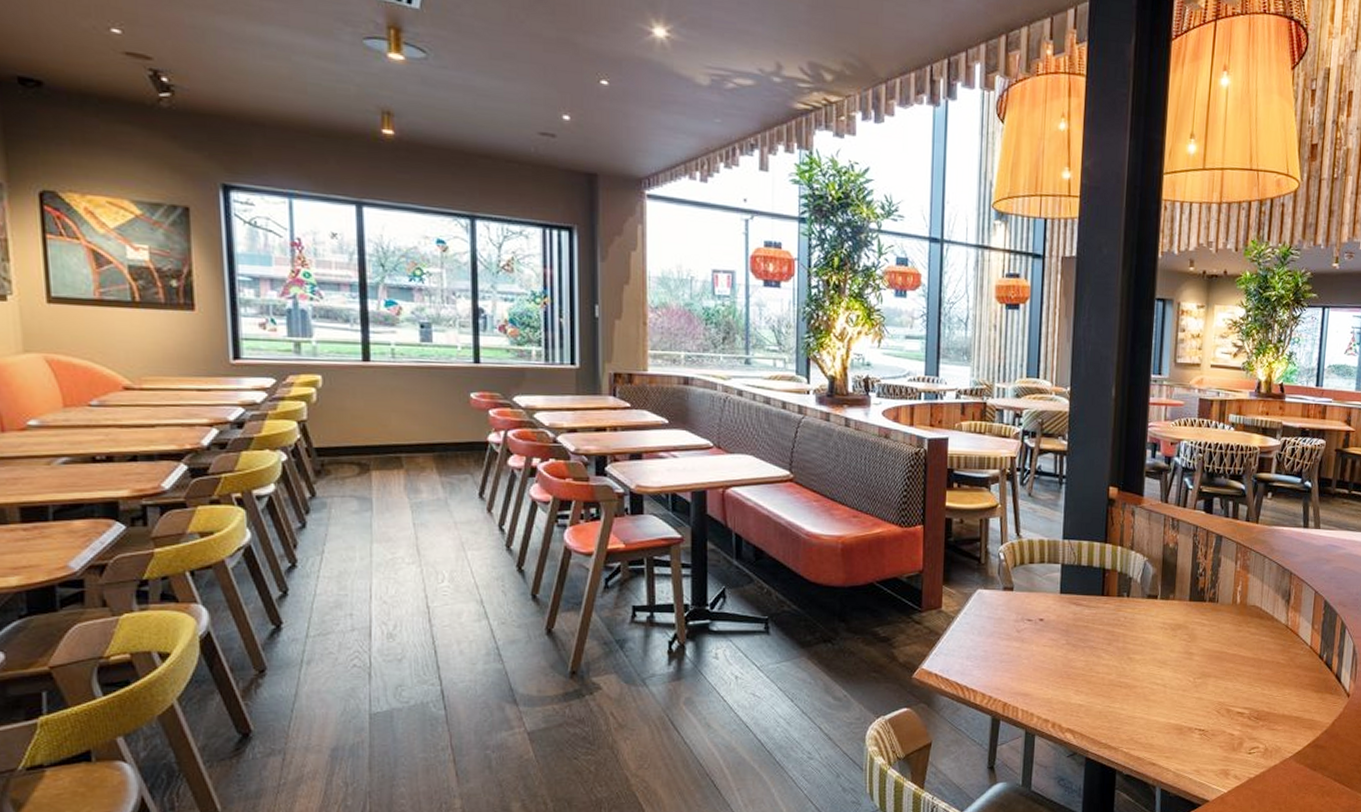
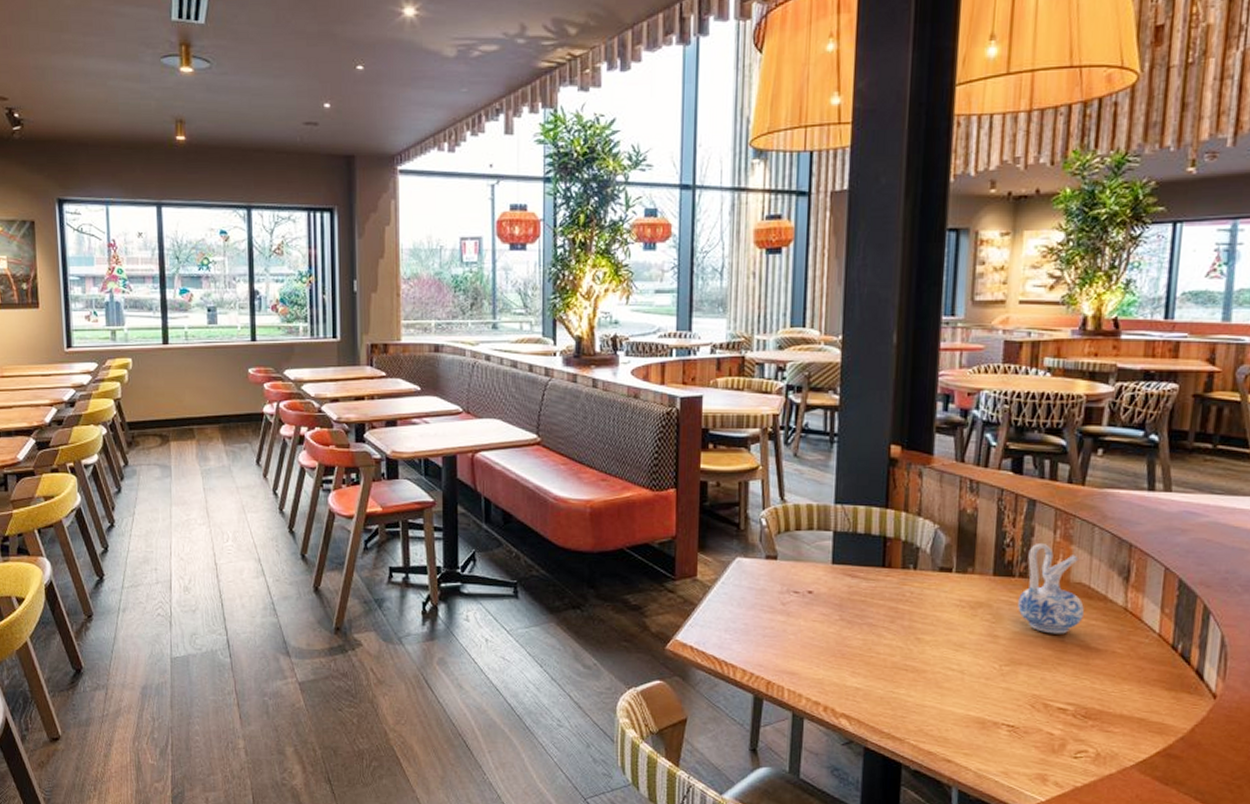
ceramic pitcher: none [1208,573,1257,650] -> present [1018,544,1084,634]

